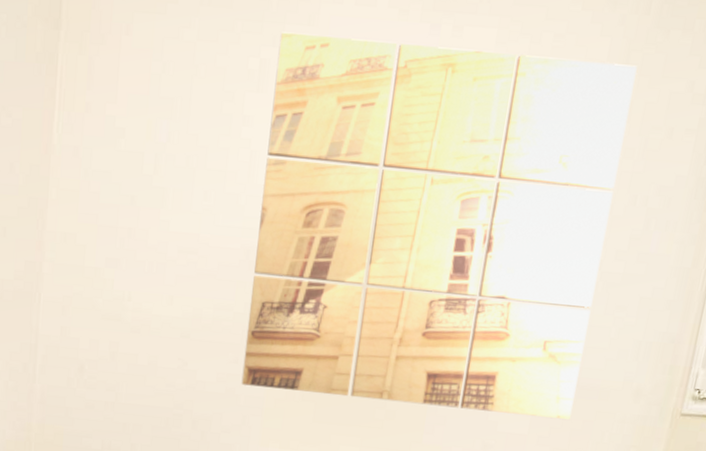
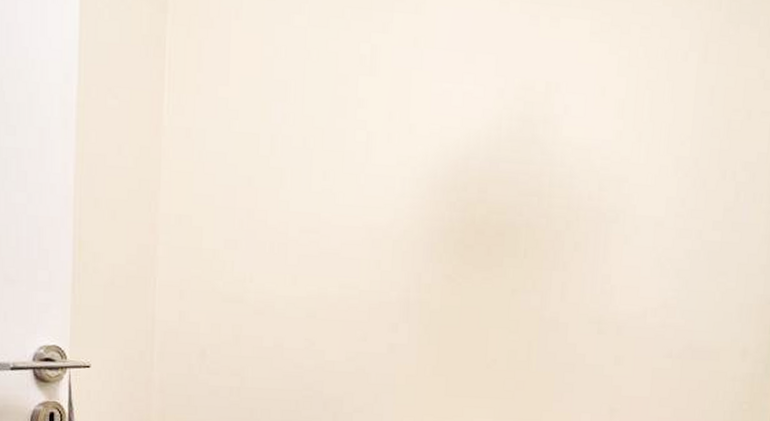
wall art: present [241,32,637,419] -> none [371,19,715,380]

